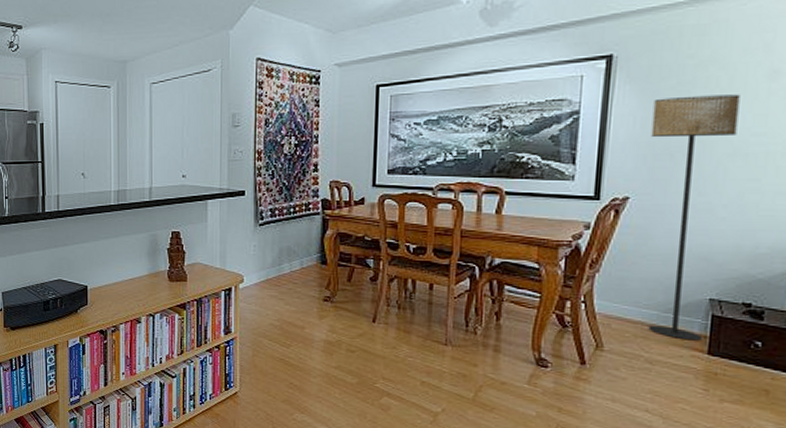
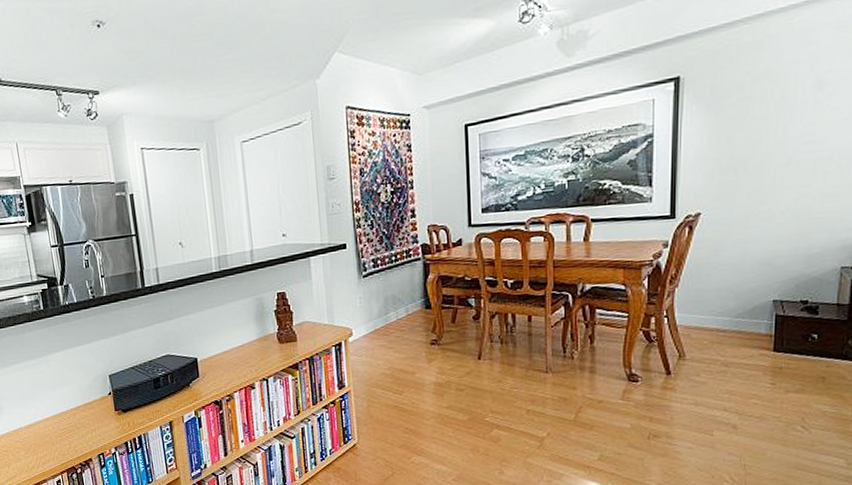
floor lamp: present [648,94,740,341] -> none [717,106,792,341]

